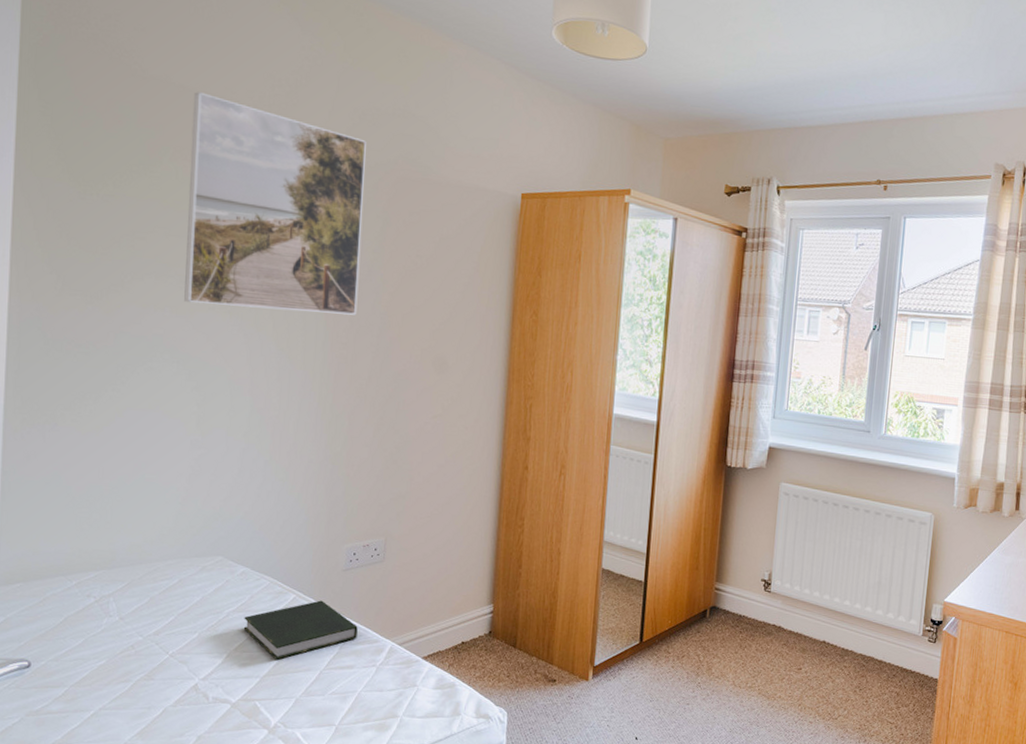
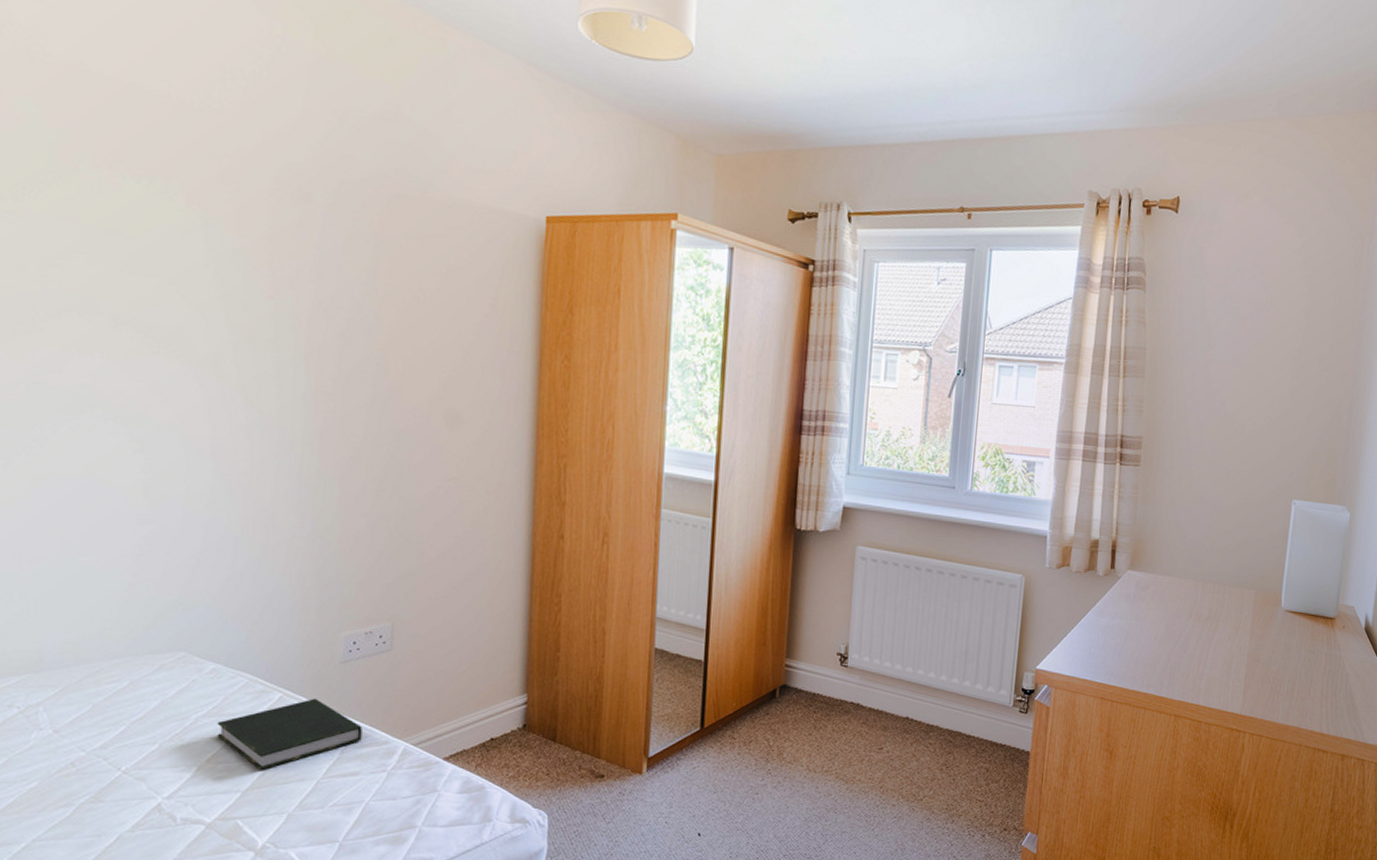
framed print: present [184,92,366,315] -> none [117,82,349,361]

